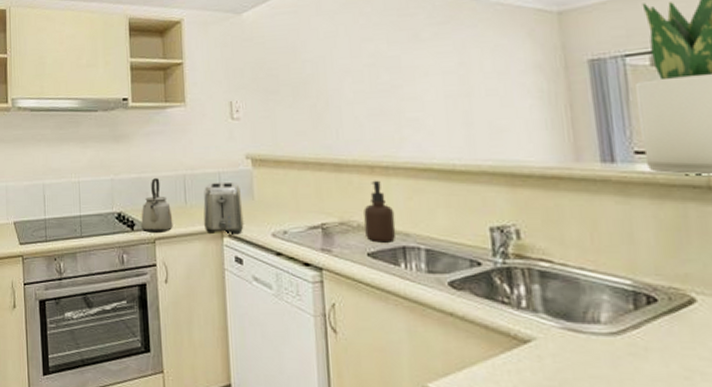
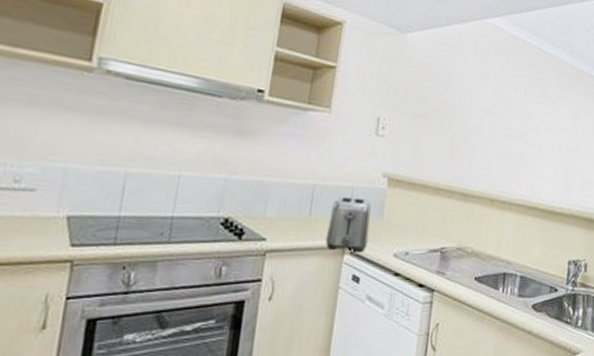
kettle: present [141,178,173,234] -> none [251,184,292,246]
soap dispenser: present [364,180,397,243] -> none [476,212,503,269]

